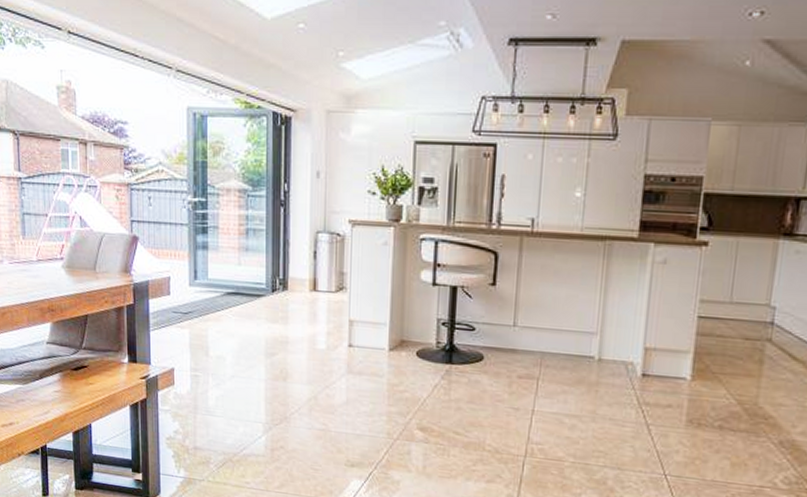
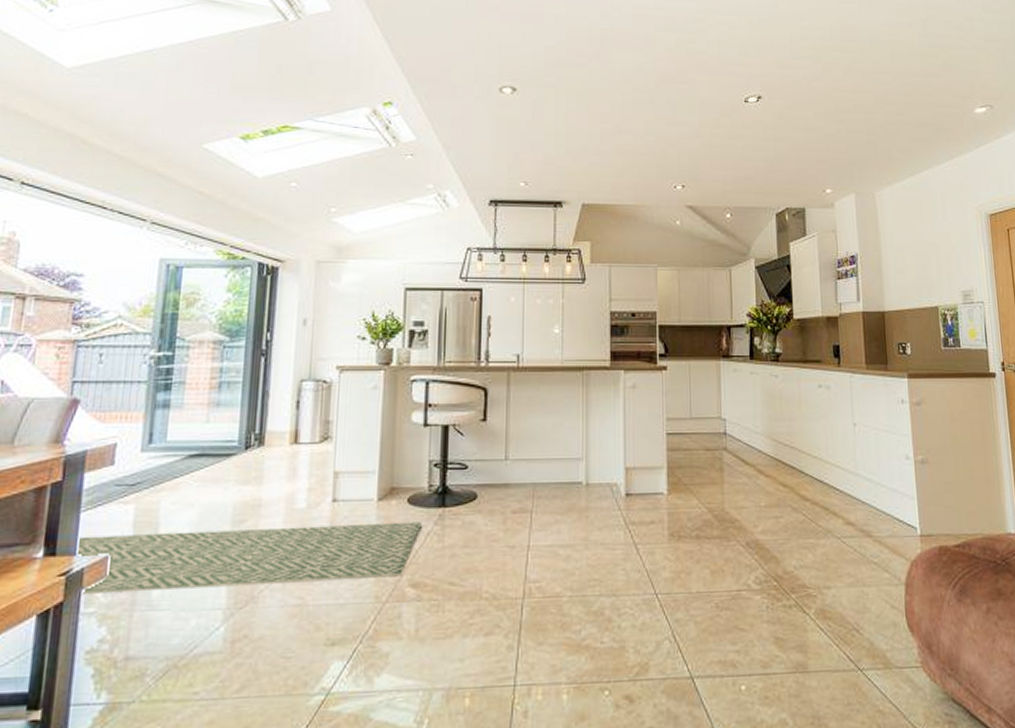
rug: none [149,350,429,420] -> present [76,522,422,594]

